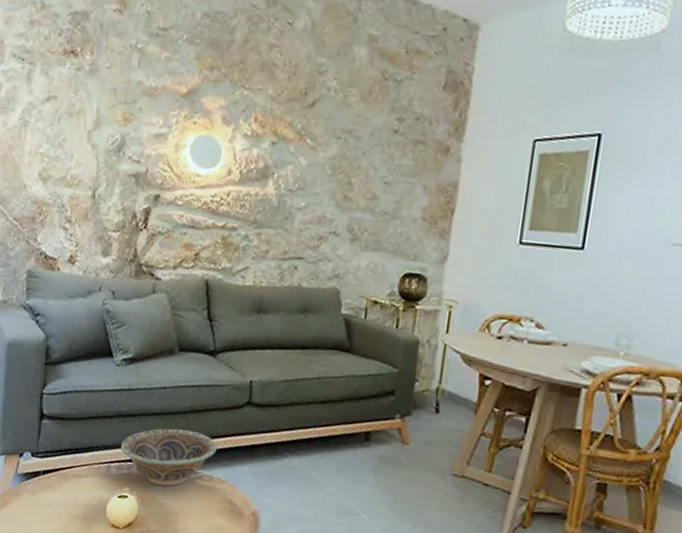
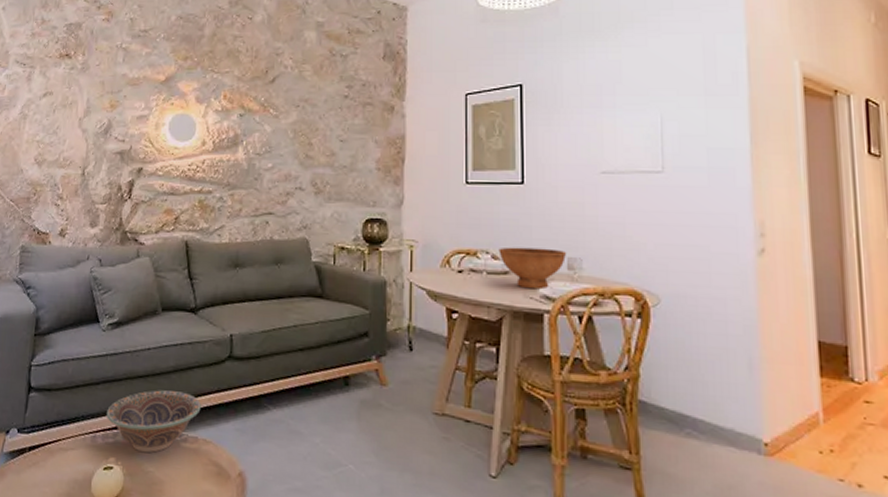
bowl: none [544,316,618,364] -> present [499,247,567,290]

